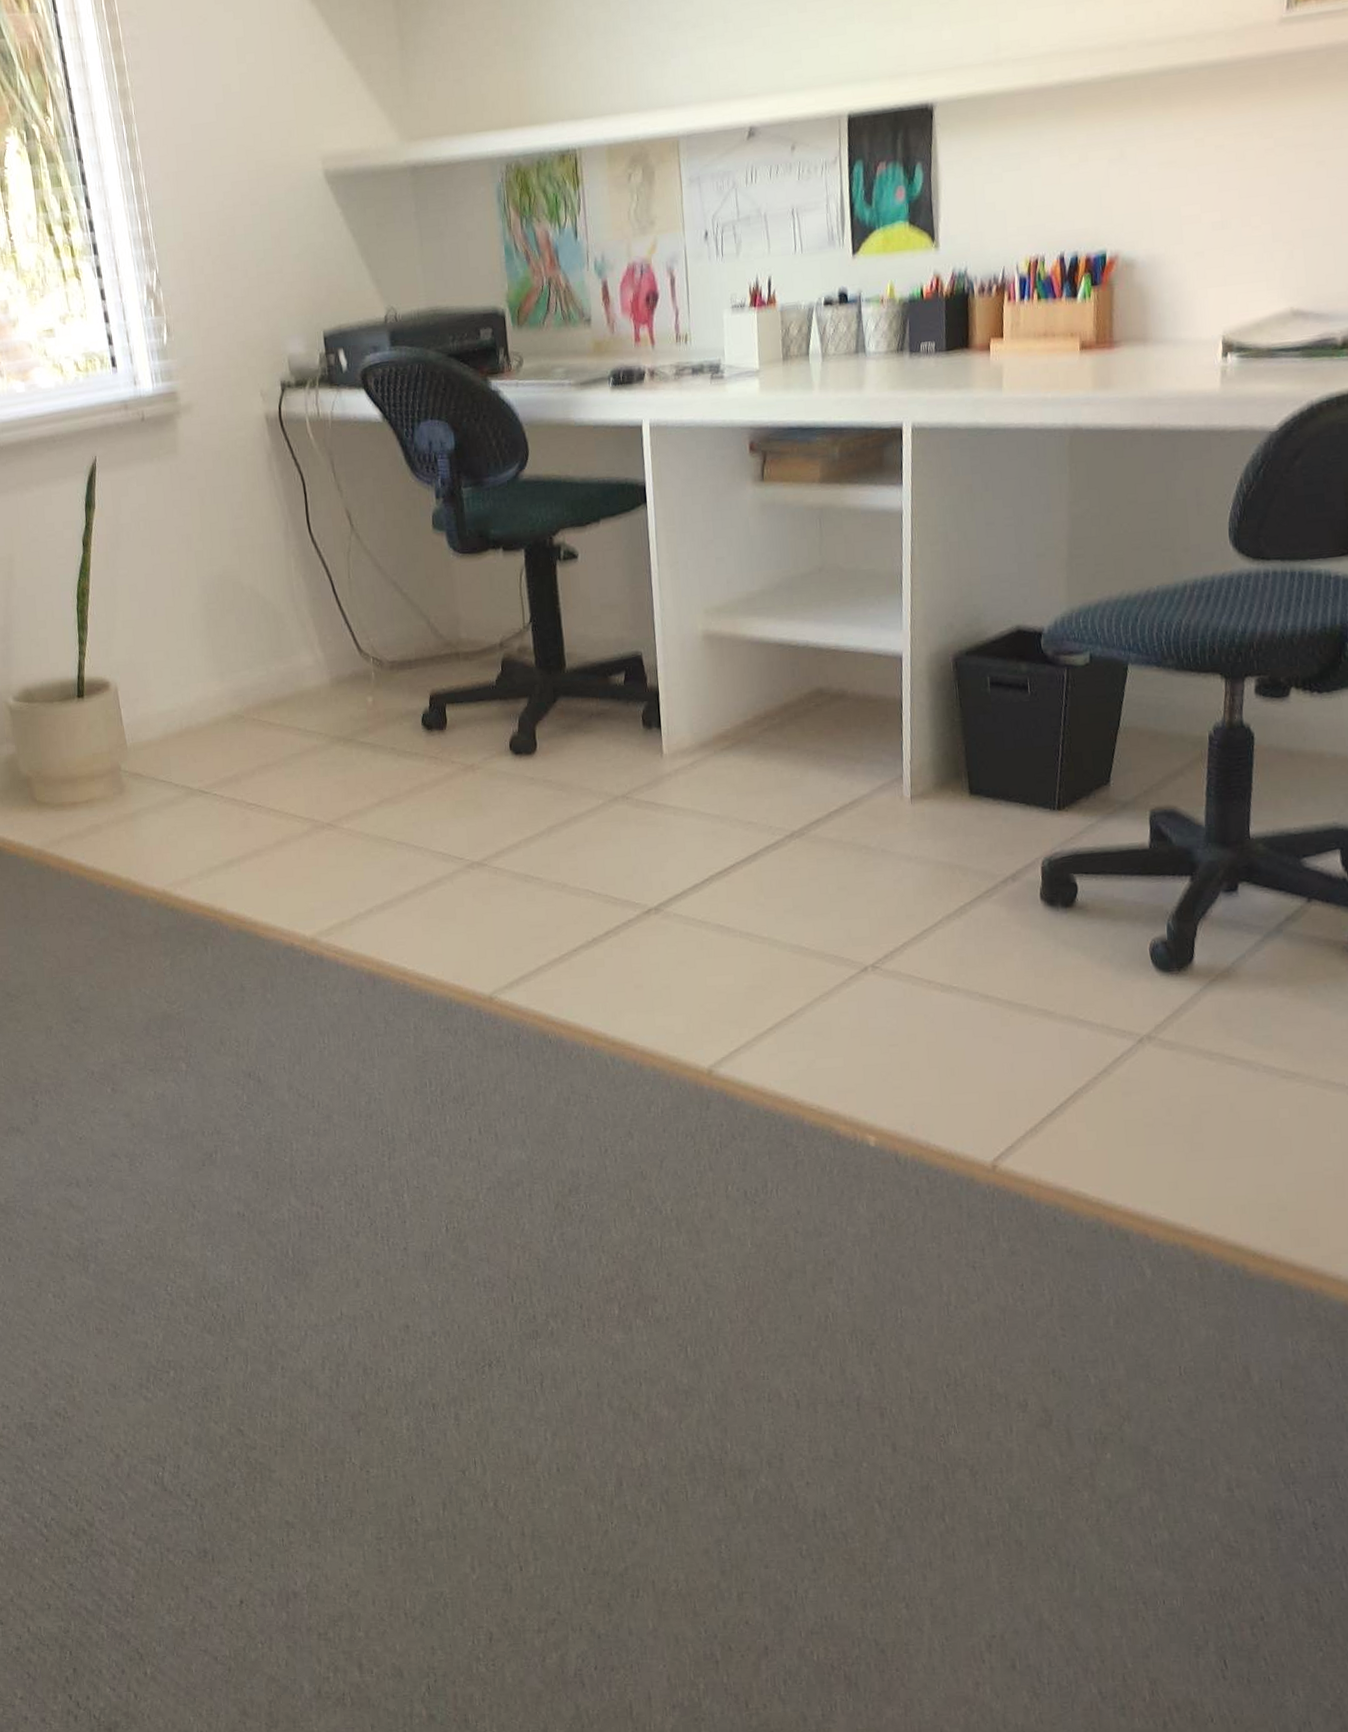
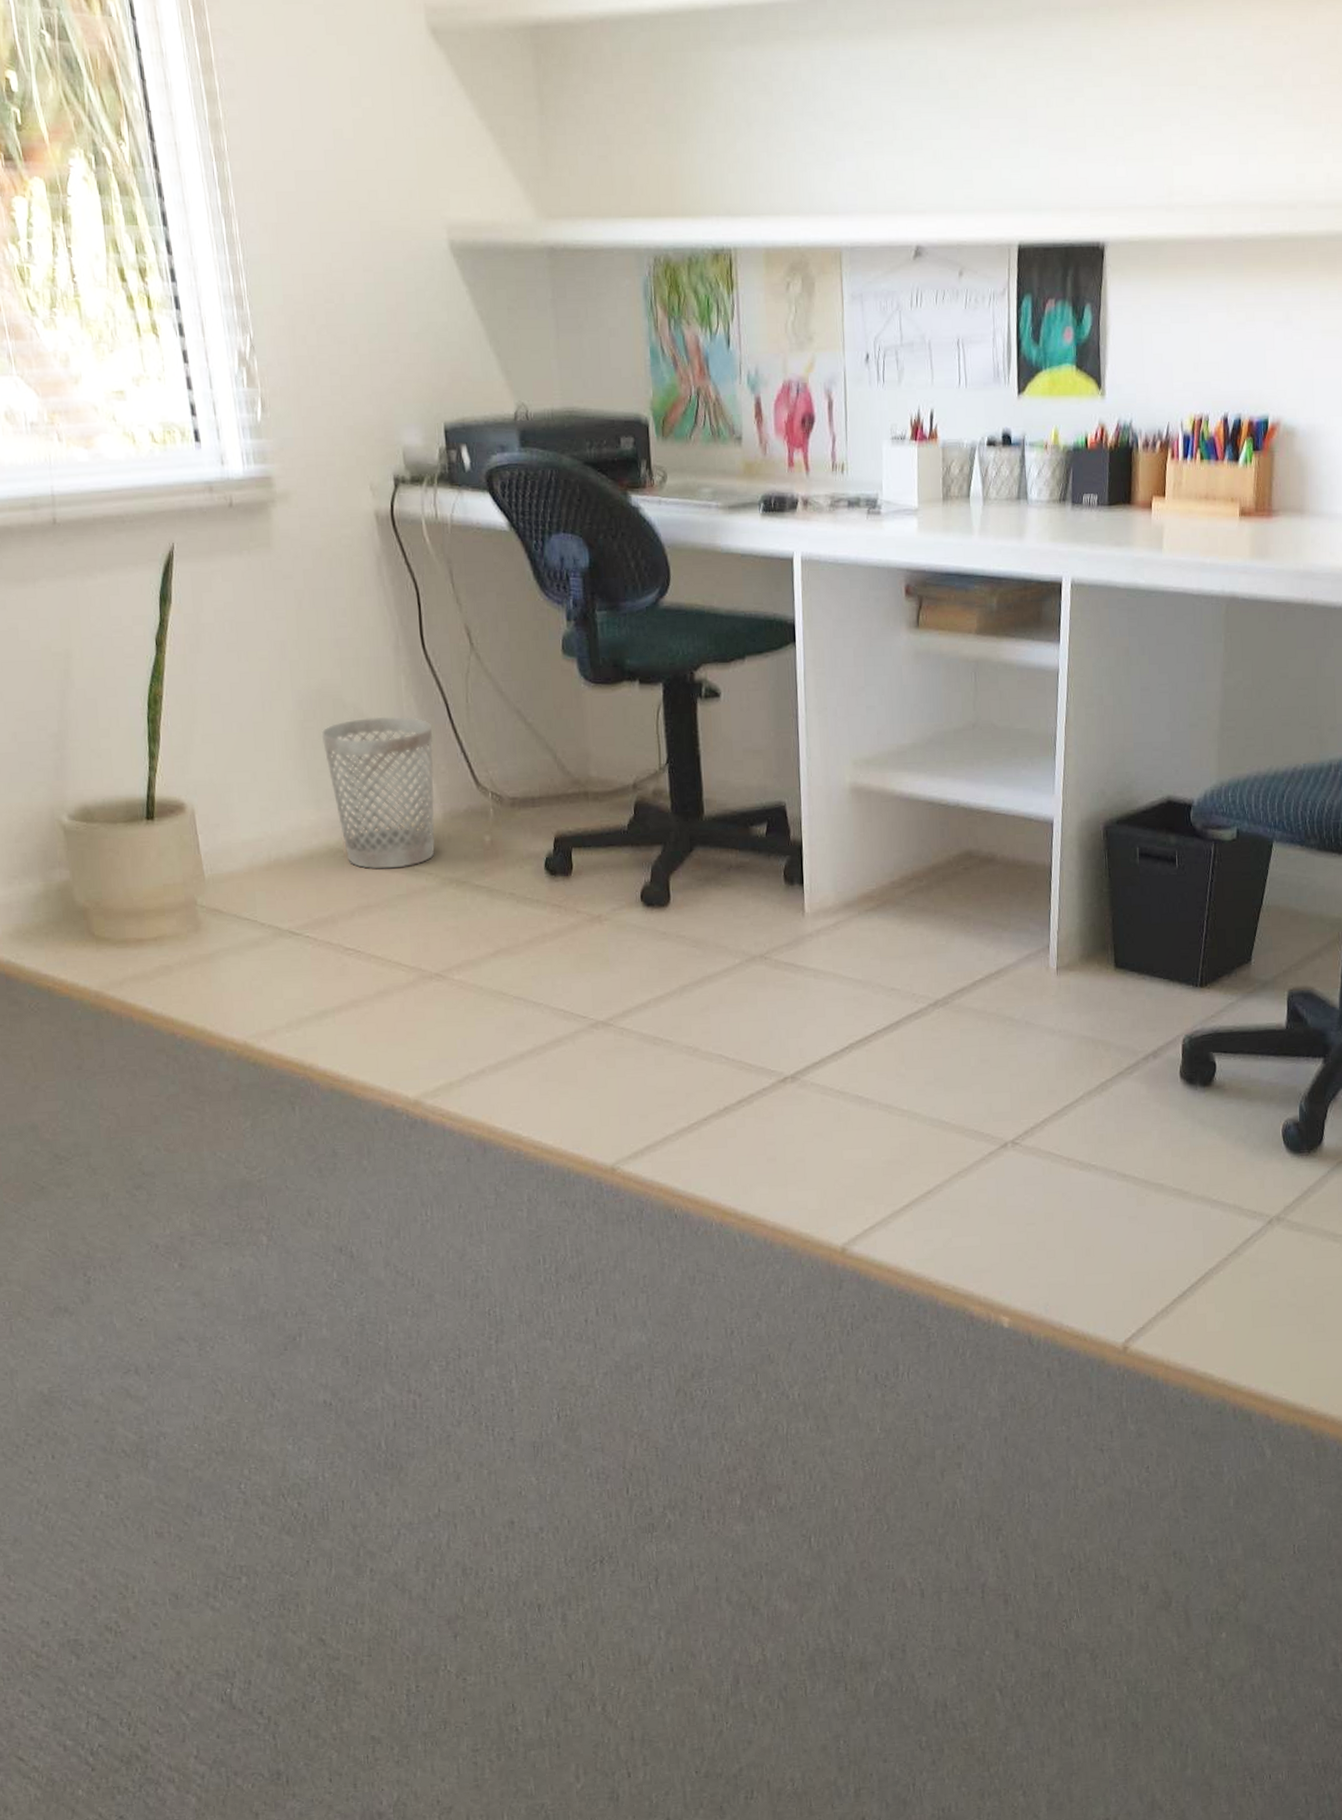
wastebasket: none [223,594,324,732] -> present [321,716,435,869]

